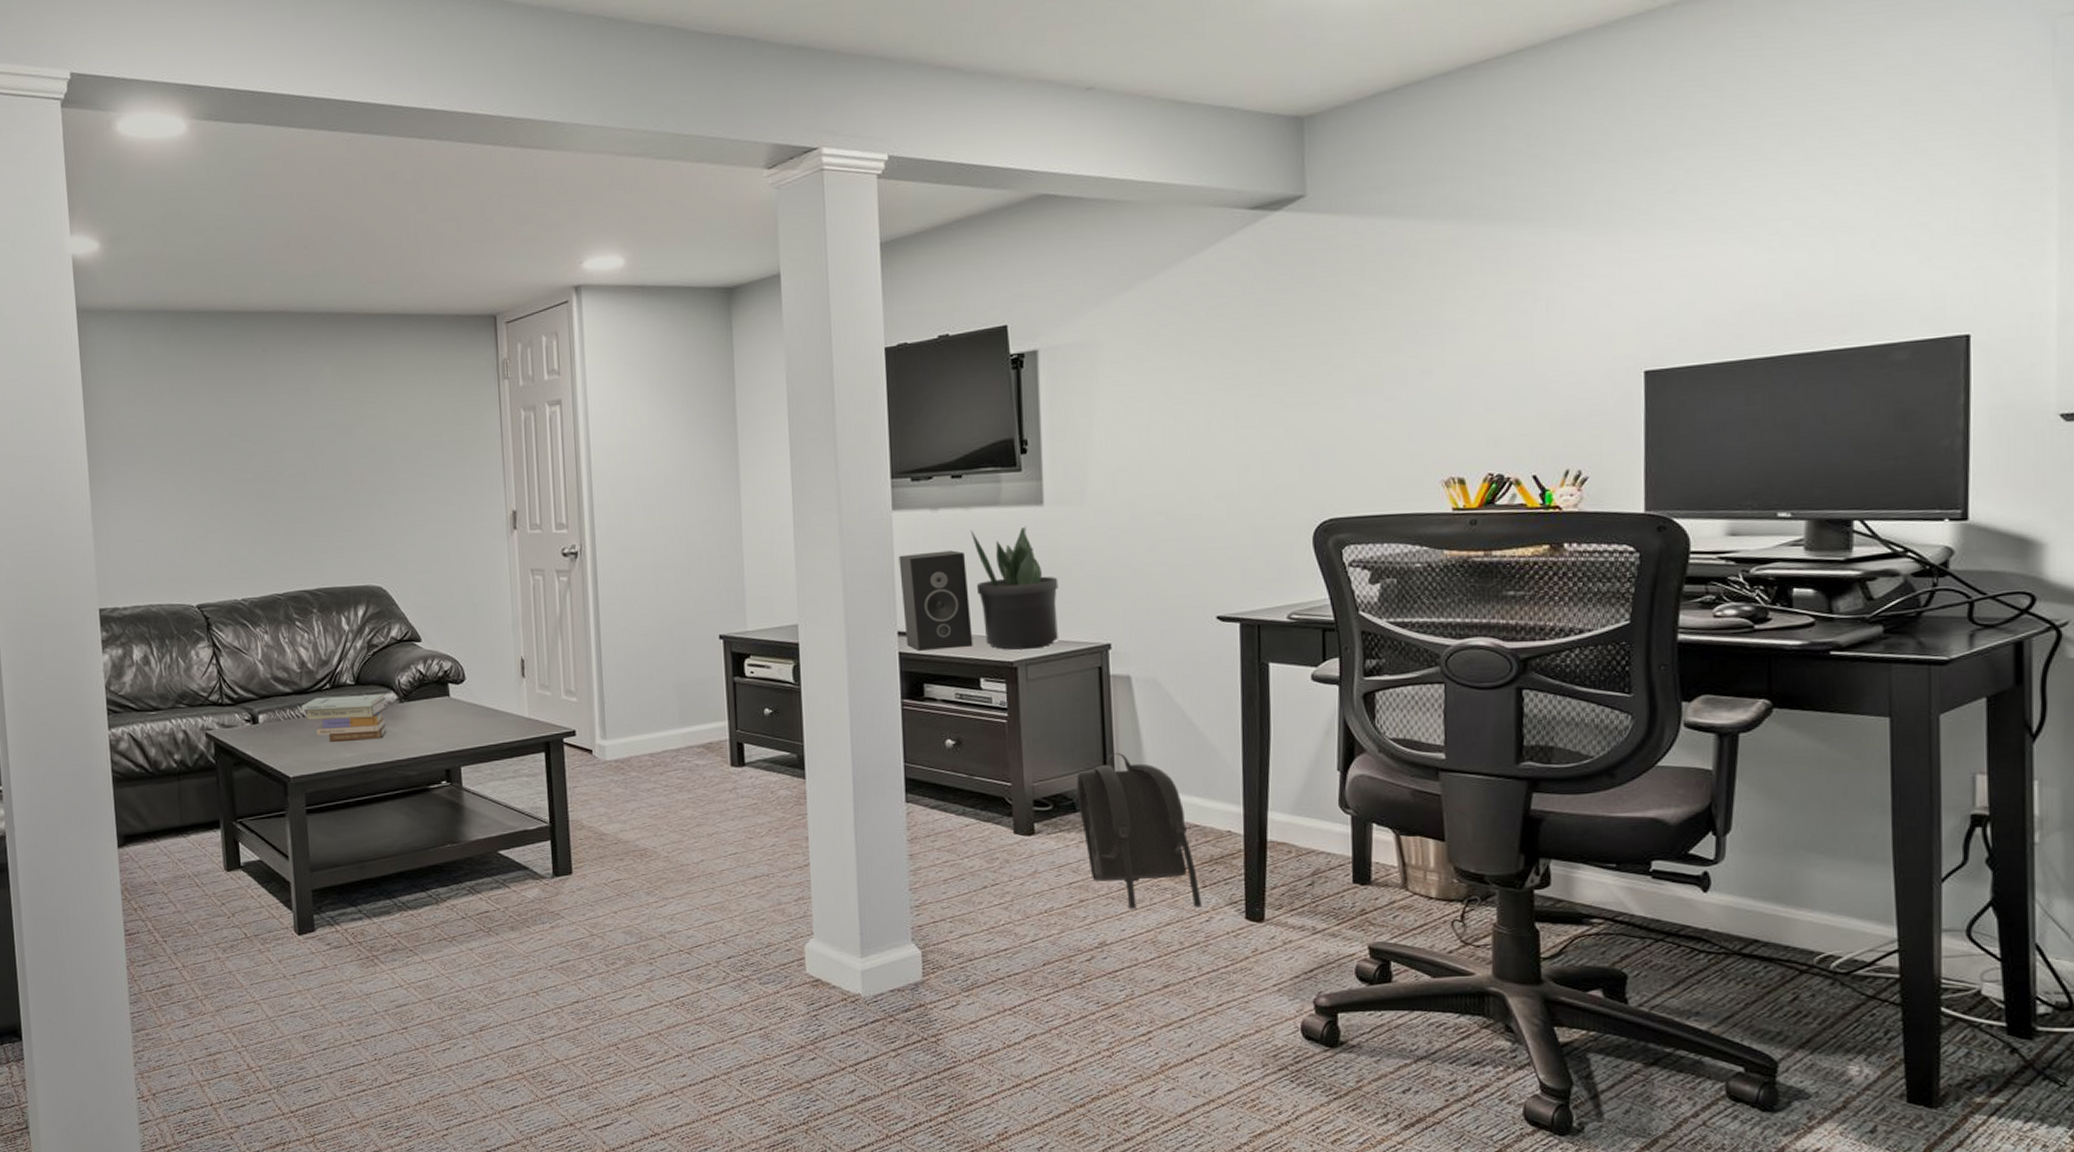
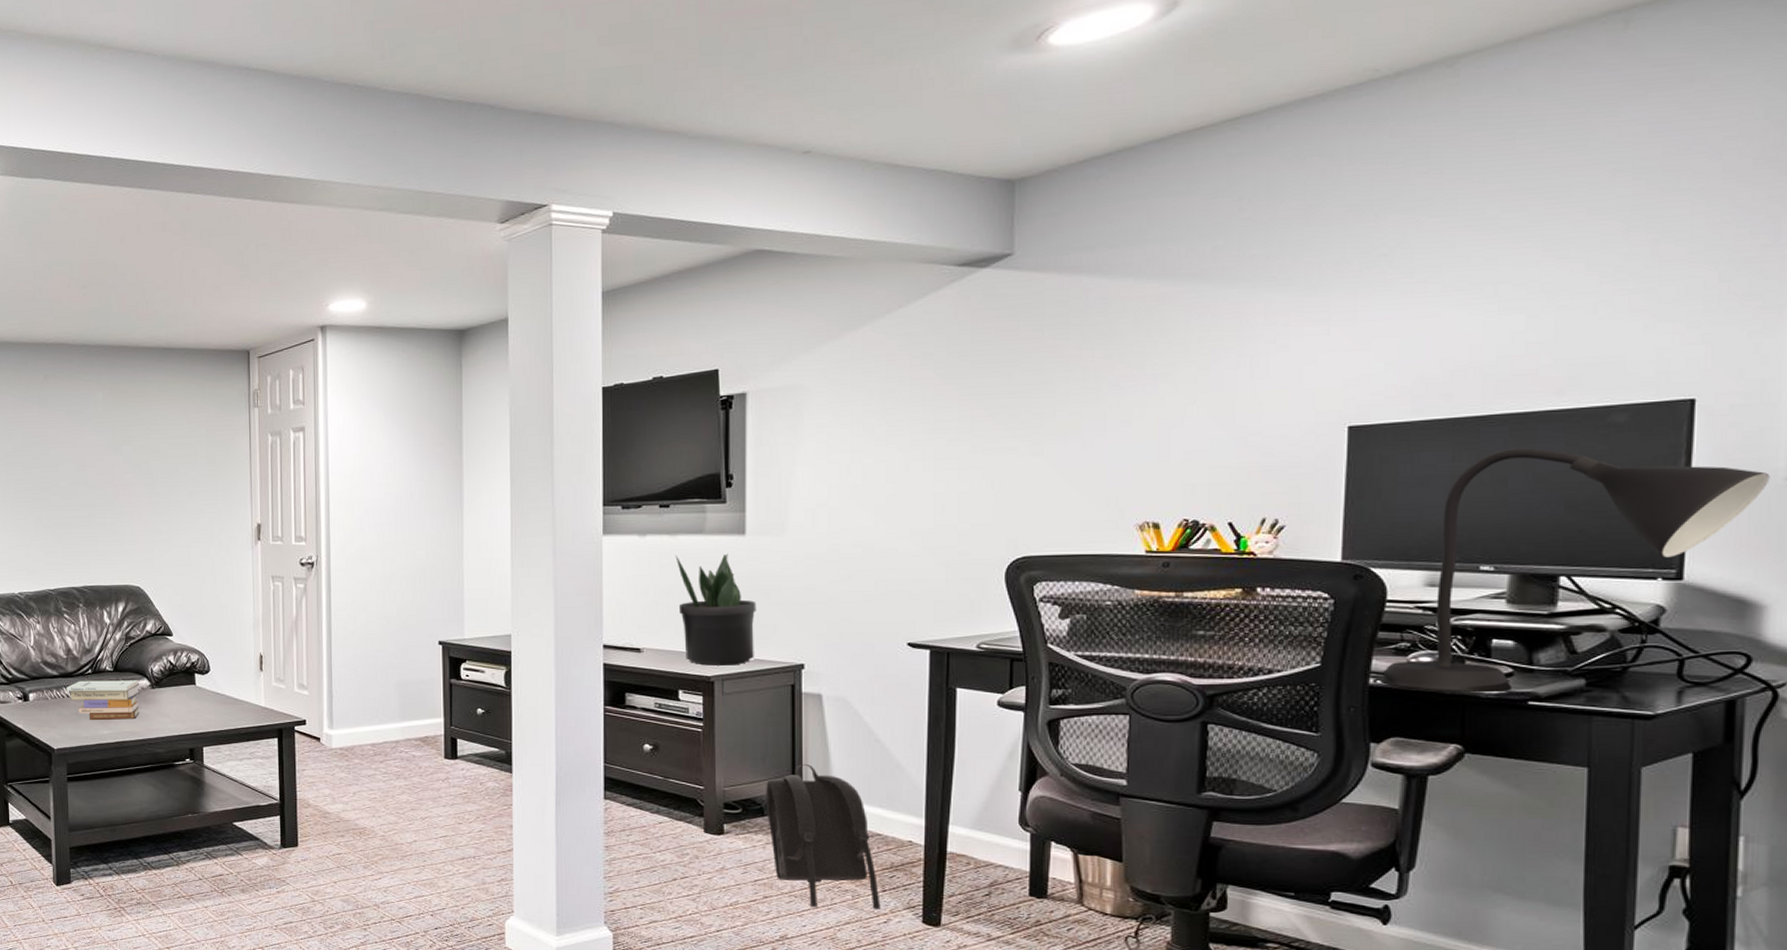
speaker: present [899,550,973,652] -> none [607,573,673,664]
desk lamp: none [1680,389,2043,646] -> present [1371,448,1770,693]

